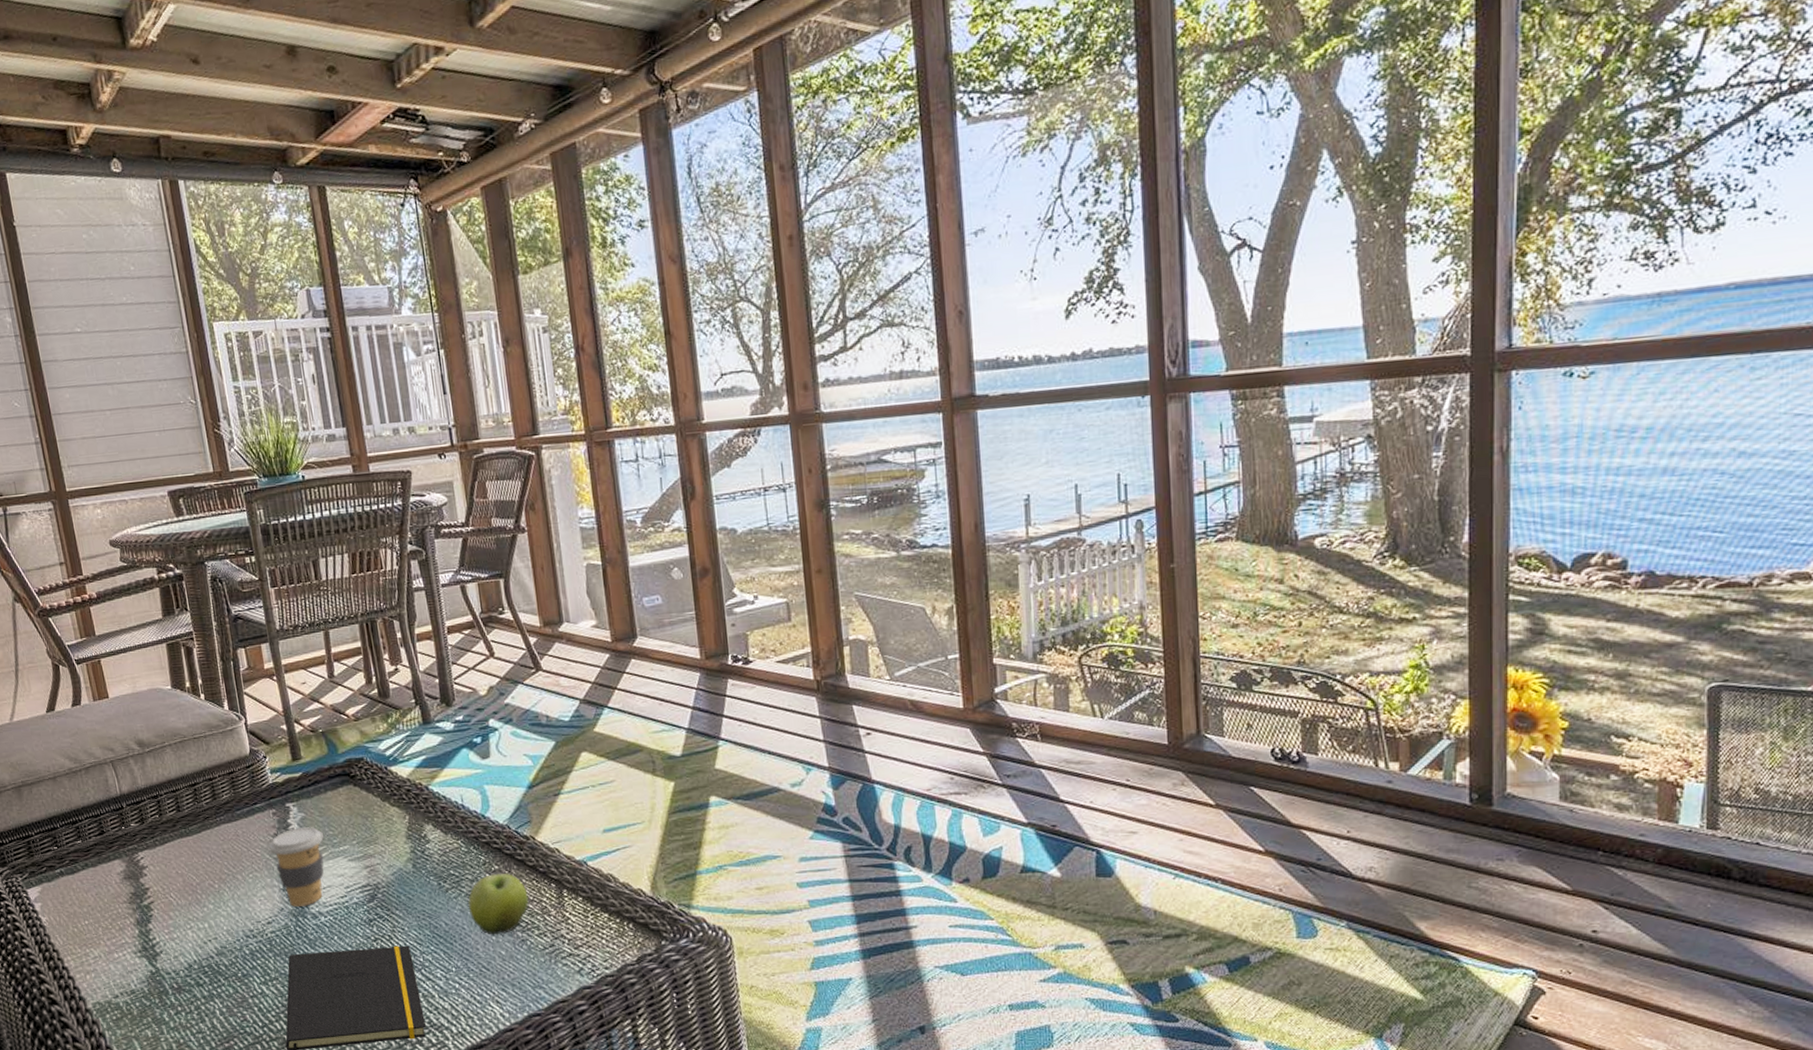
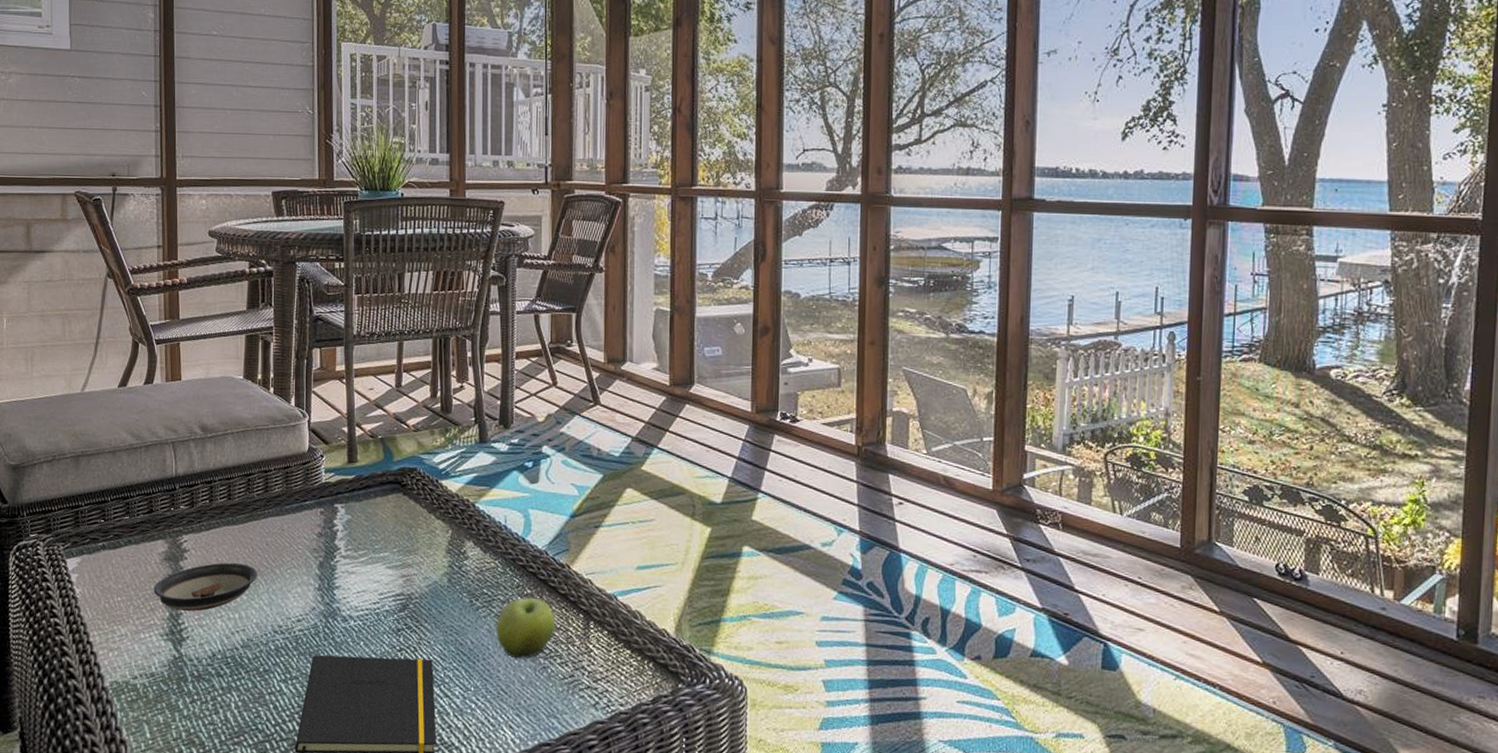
saucer: none [118,873,221,926] -> present [153,562,258,611]
coffee cup: present [269,827,324,907] -> none [312,529,366,608]

